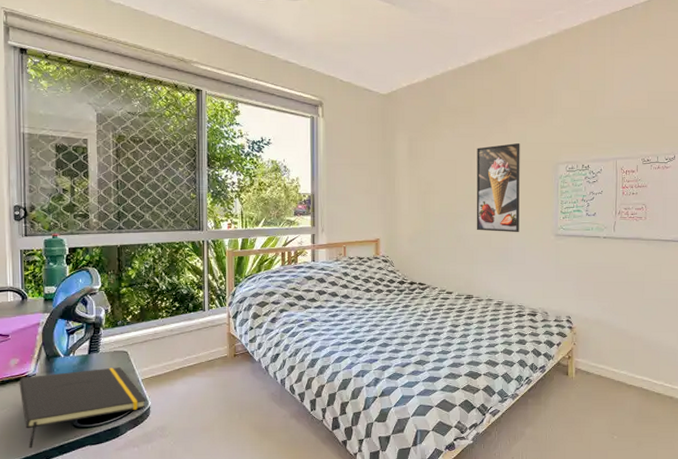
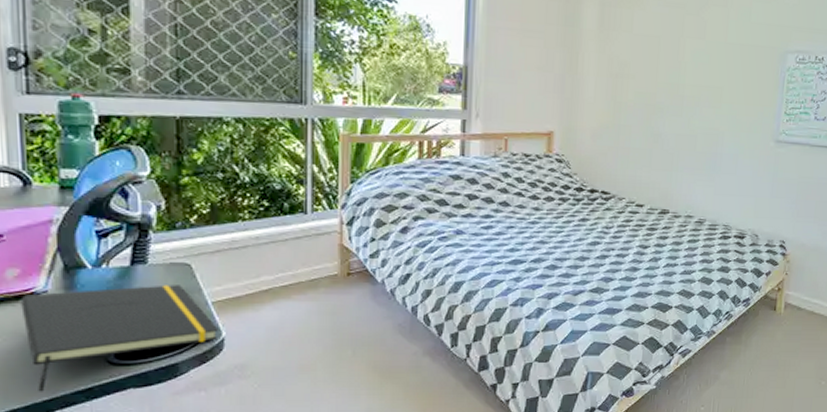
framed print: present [476,142,520,233] -> none [679,21,742,136]

